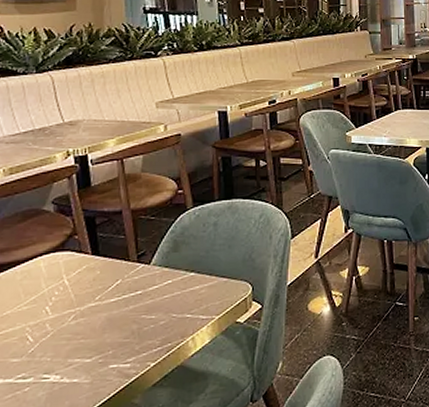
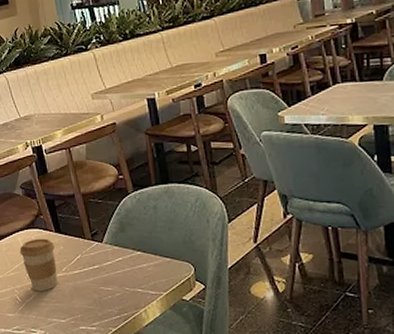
coffee cup: none [40,262,89,328] -> present [19,238,58,292]

